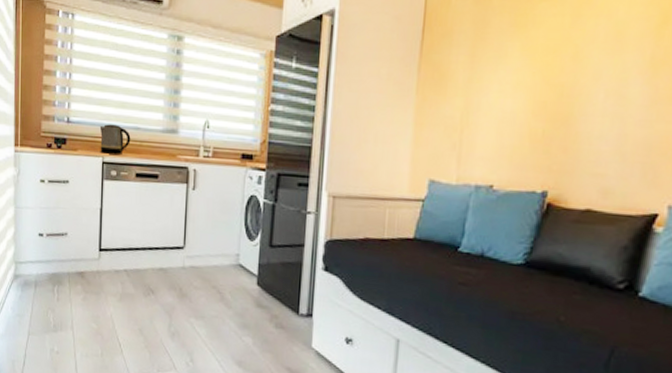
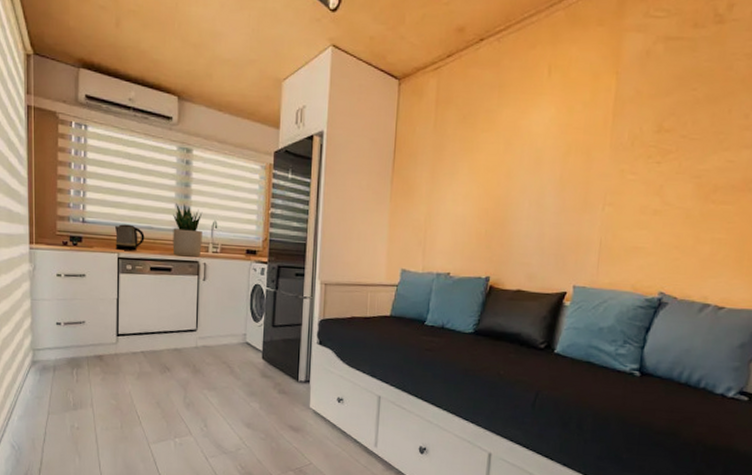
planter: none [160,100,194,162] -> present [172,203,203,257]

